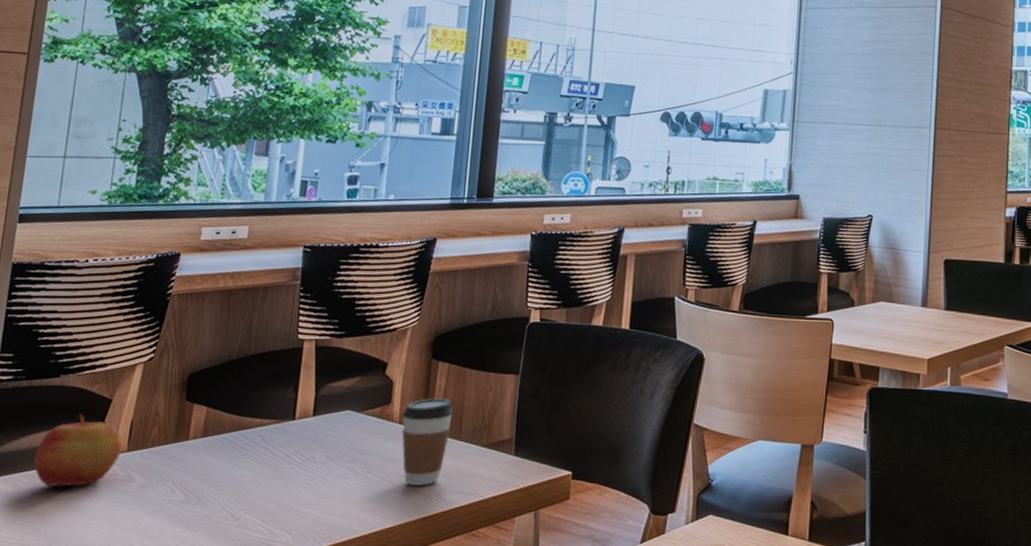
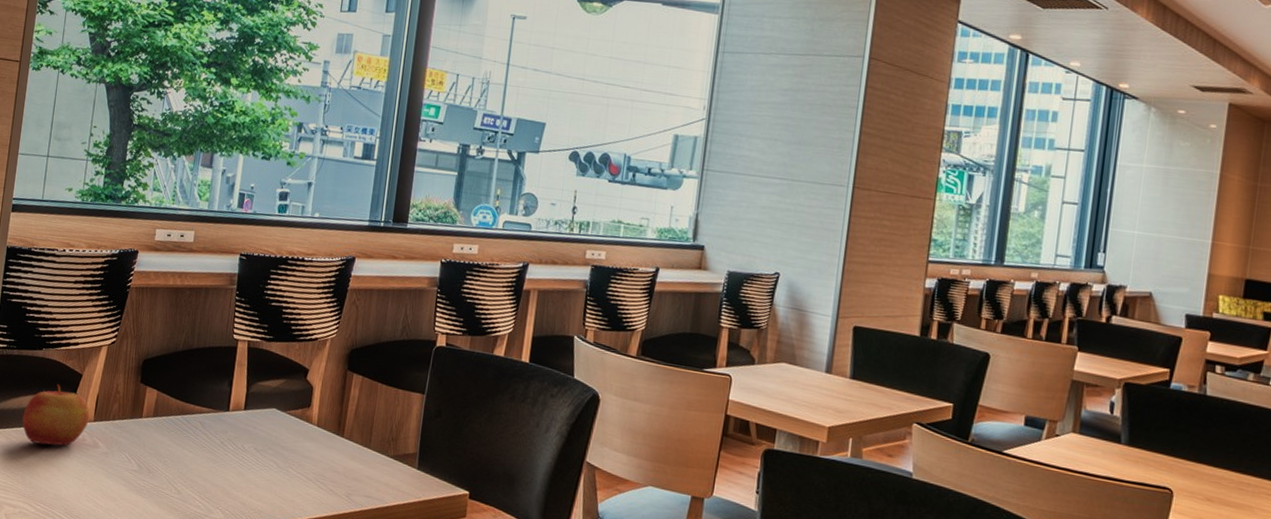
coffee cup: present [402,398,454,486] -> none [319,406,366,486]

